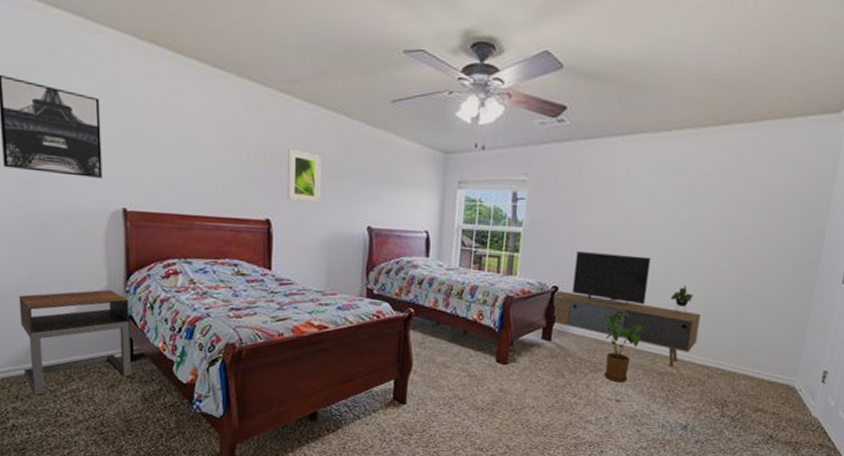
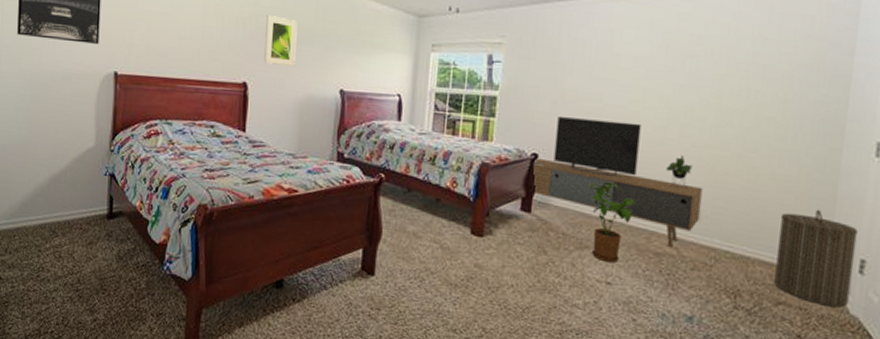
nightstand: present [18,289,131,396] -> none [14,148,113,250]
laundry hamper: none [754,330,824,411] -> present [774,209,858,308]

